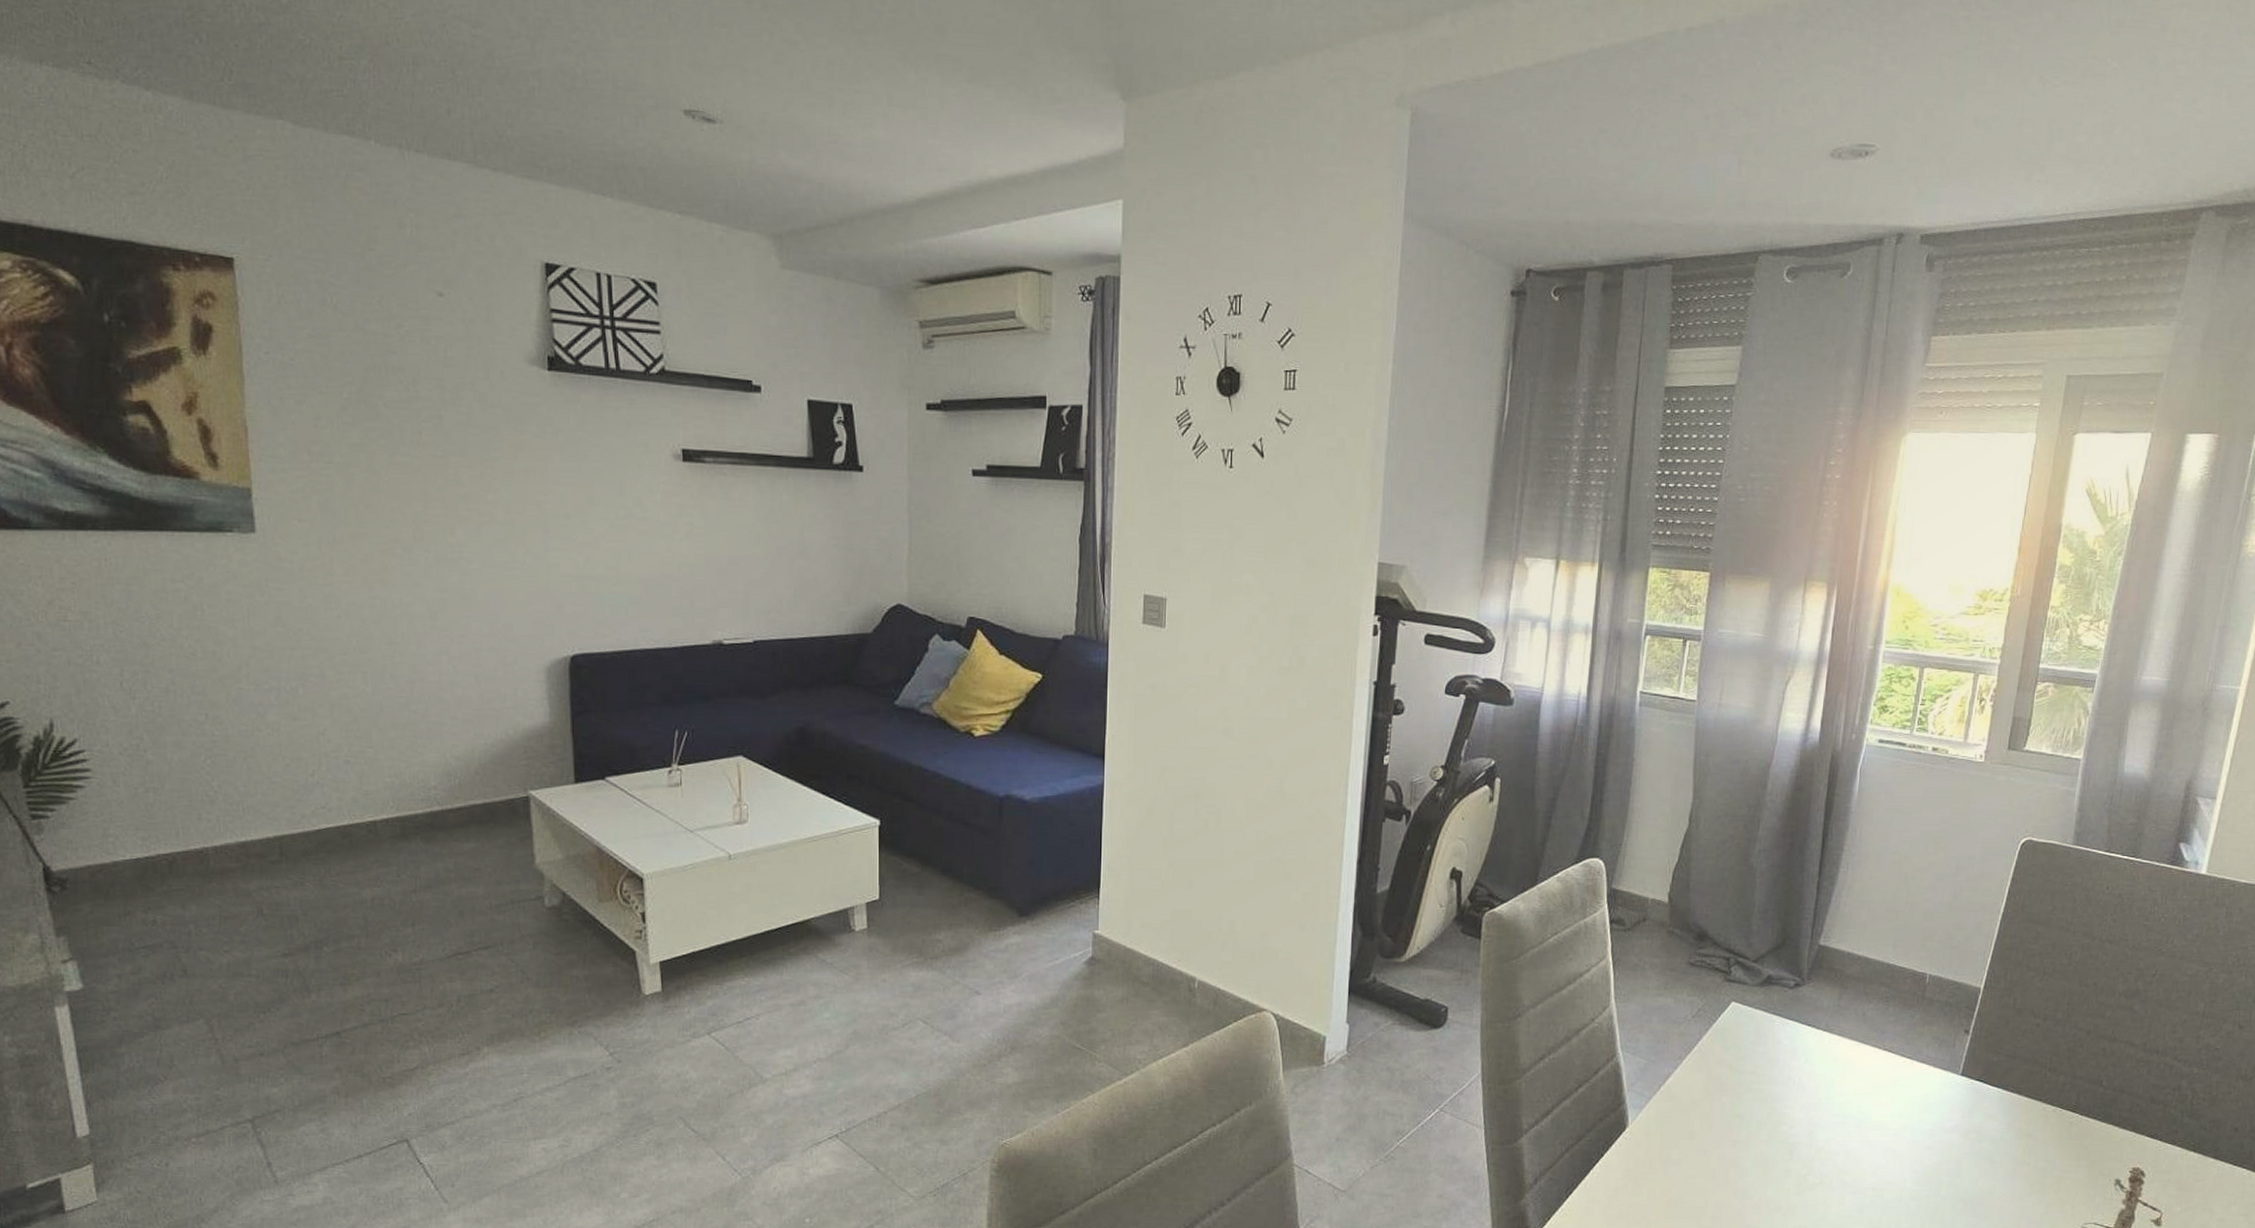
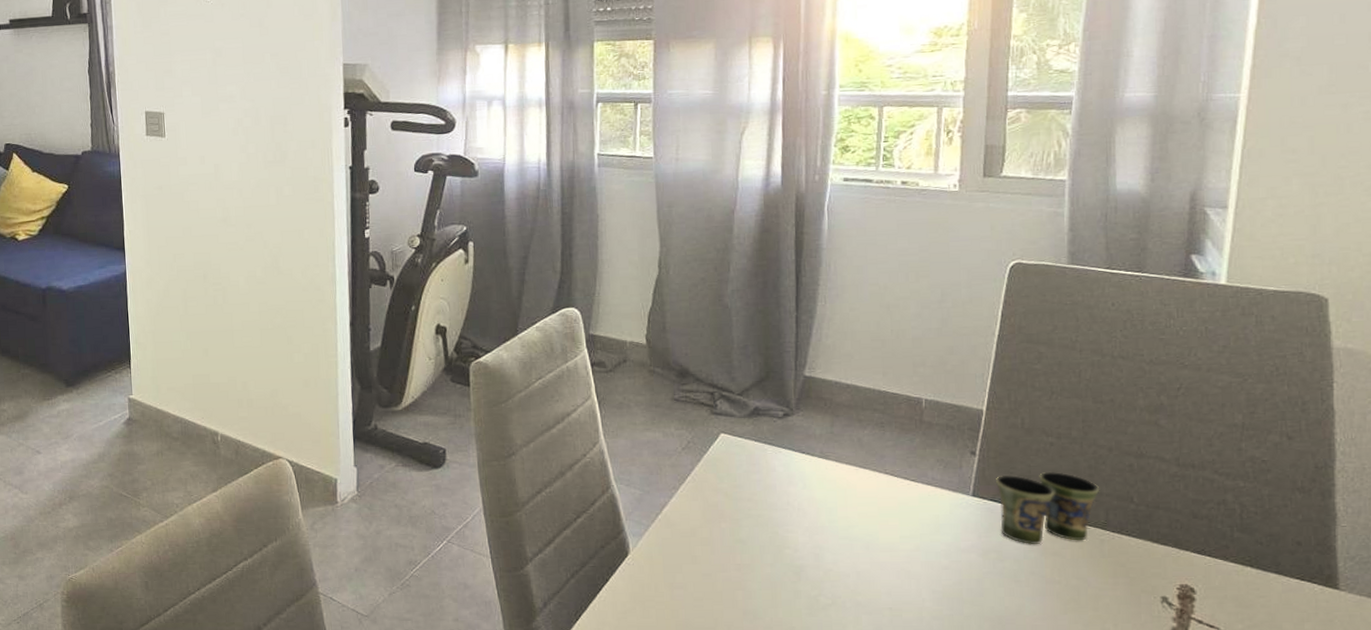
cup: none [1983,1052,2074,1126] -> present [996,471,1099,545]

